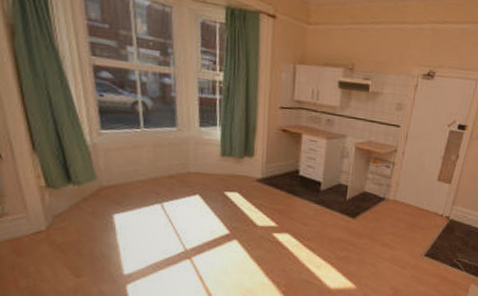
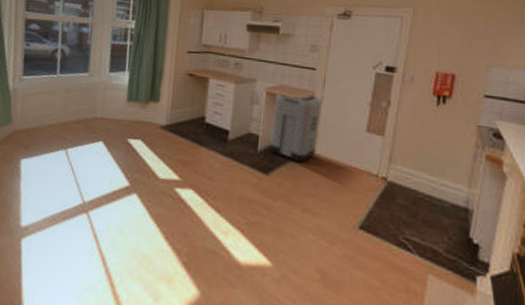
trash can: none [357,147,404,208] -> present [270,92,323,163]

